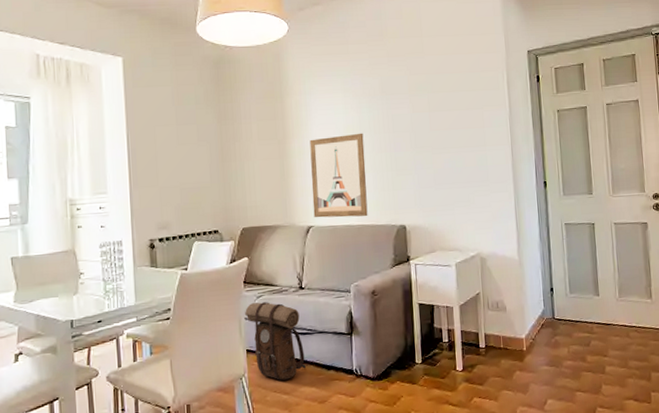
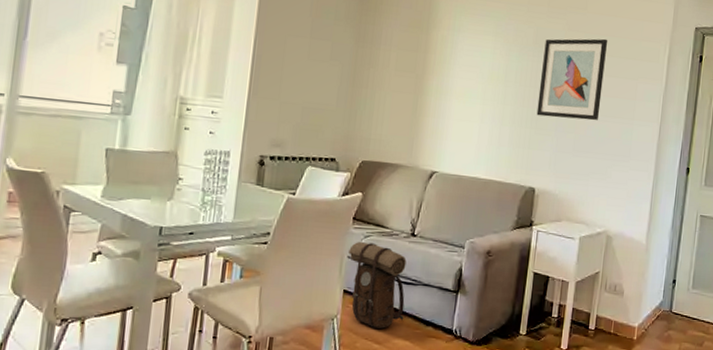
wall art: present [310,133,368,218] -> none [440,79,508,172]
wall art: none [391,76,453,158] -> present [536,38,608,121]

